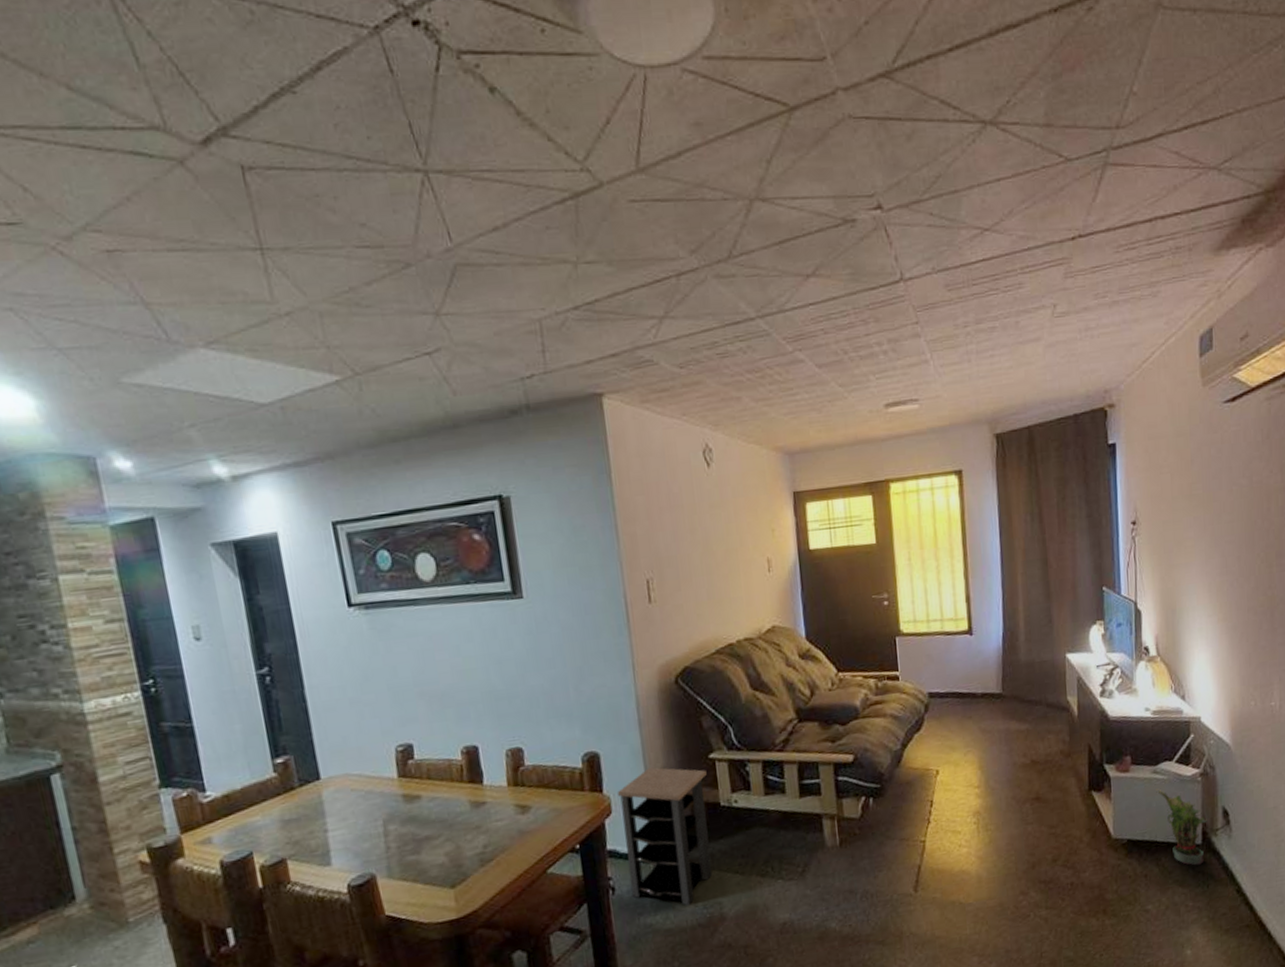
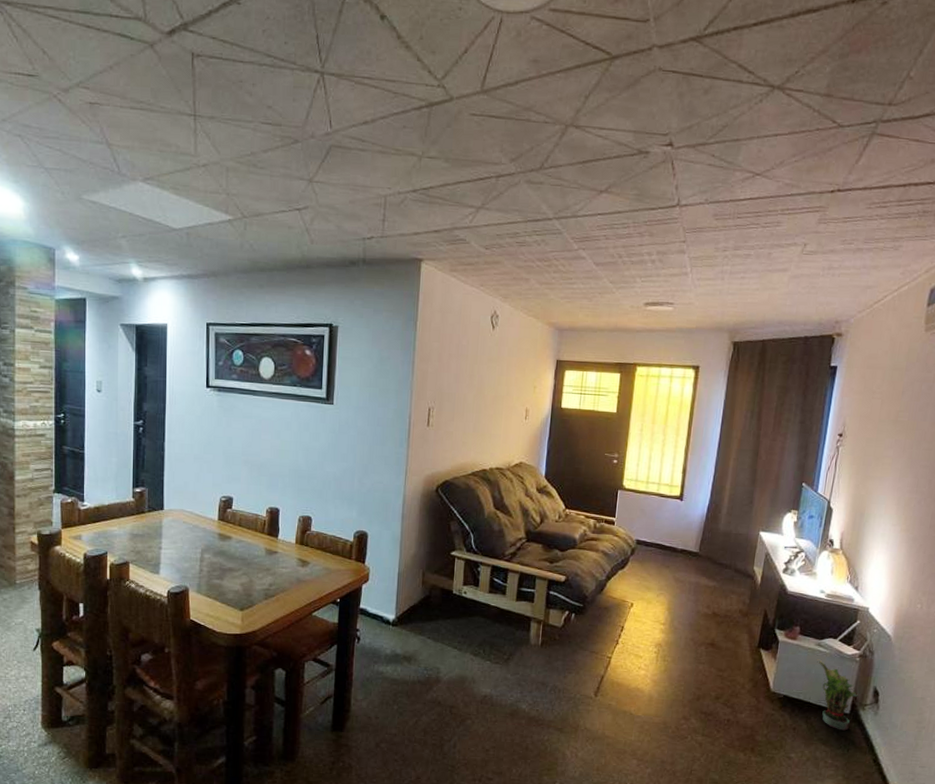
side table: present [617,767,713,906] -> none [372,552,447,665]

